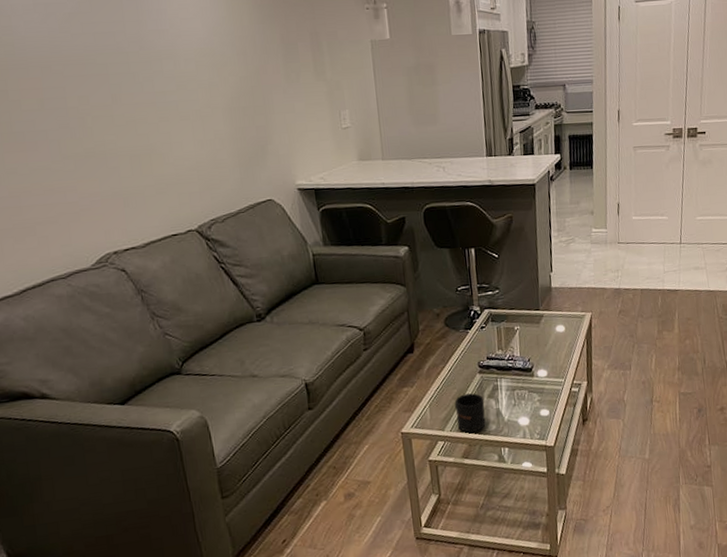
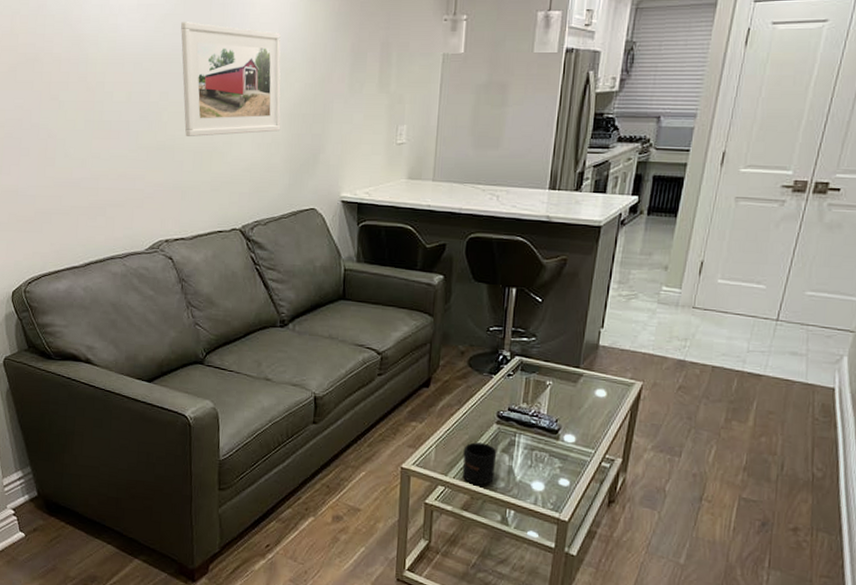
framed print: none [90,20,222,140] -> present [181,22,281,136]

